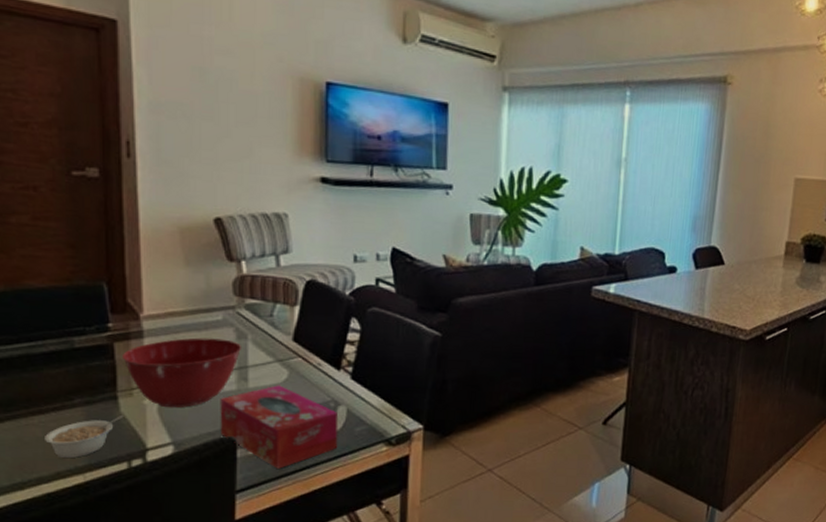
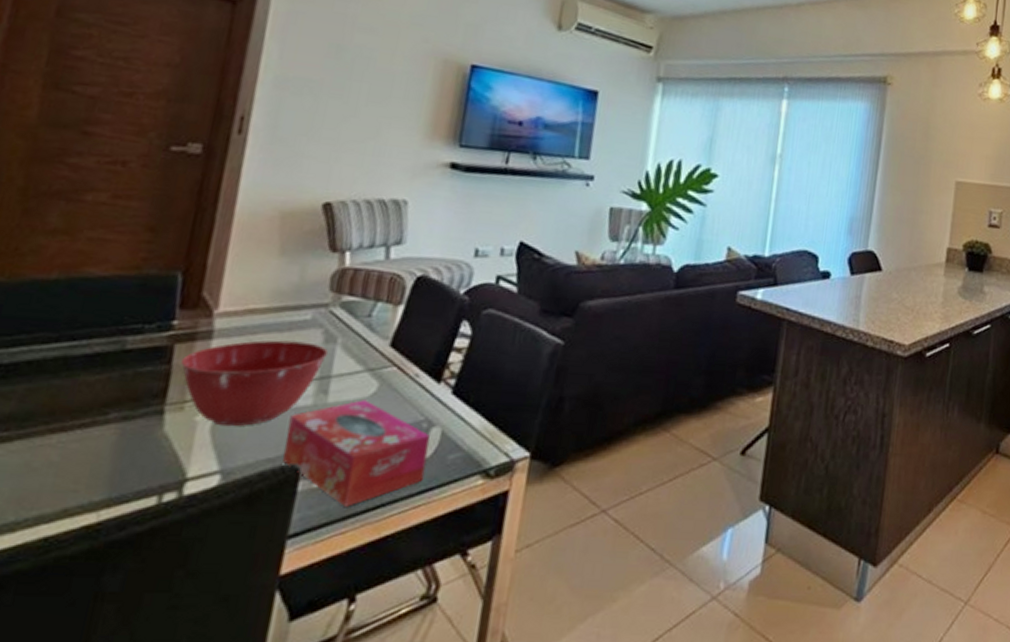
legume: present [45,416,124,458] -> none [59,435,168,490]

